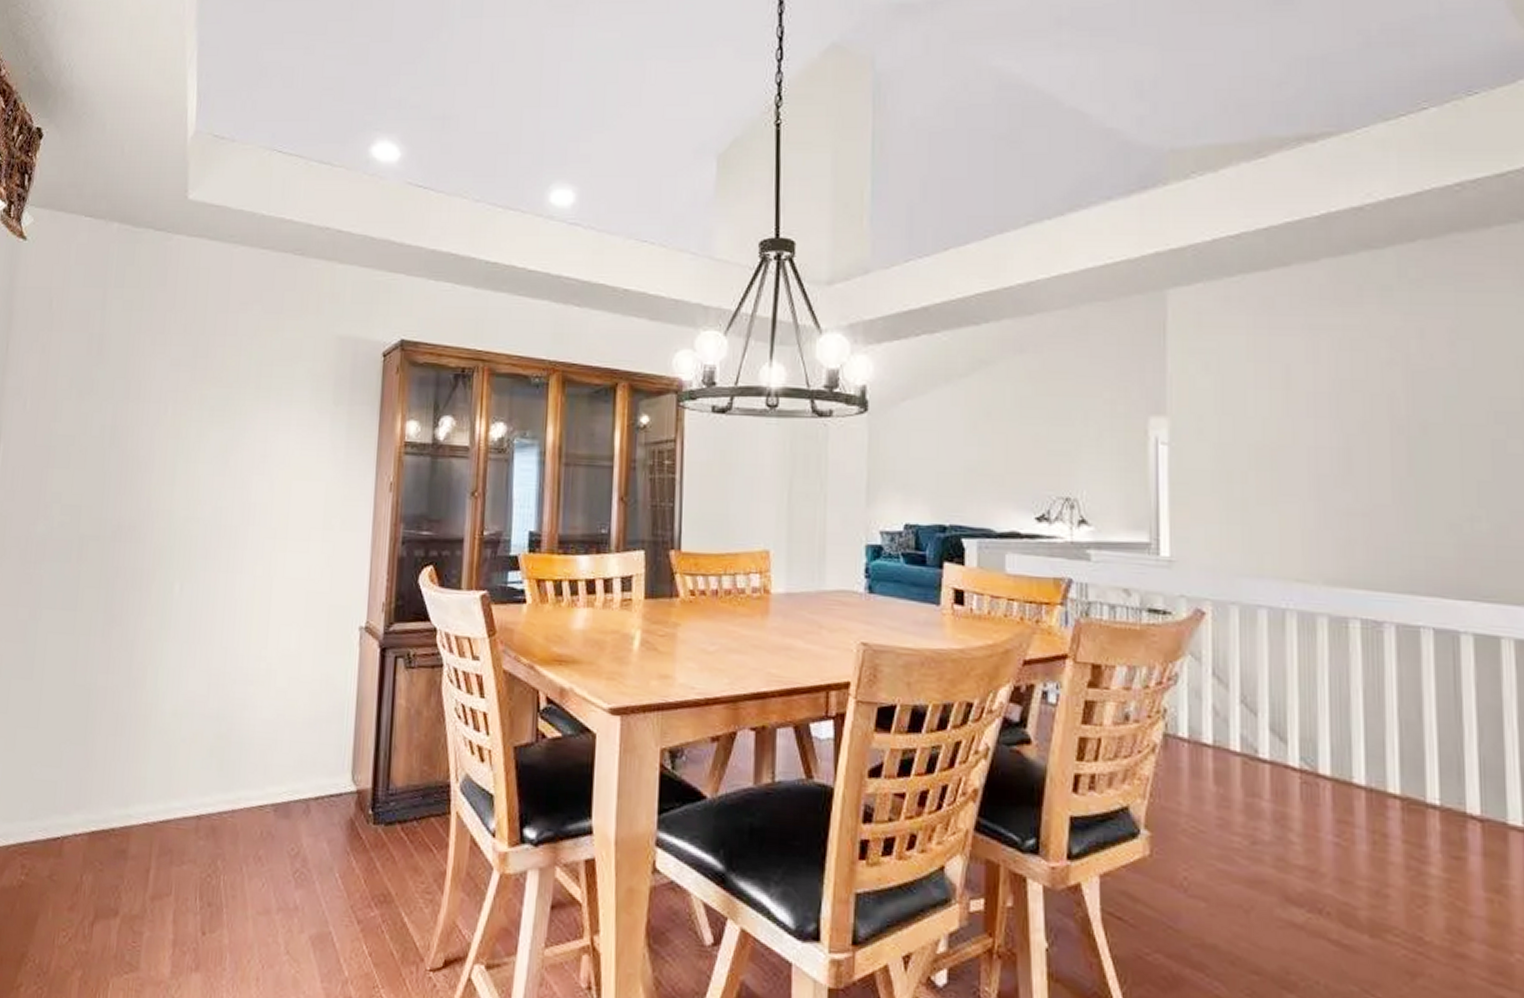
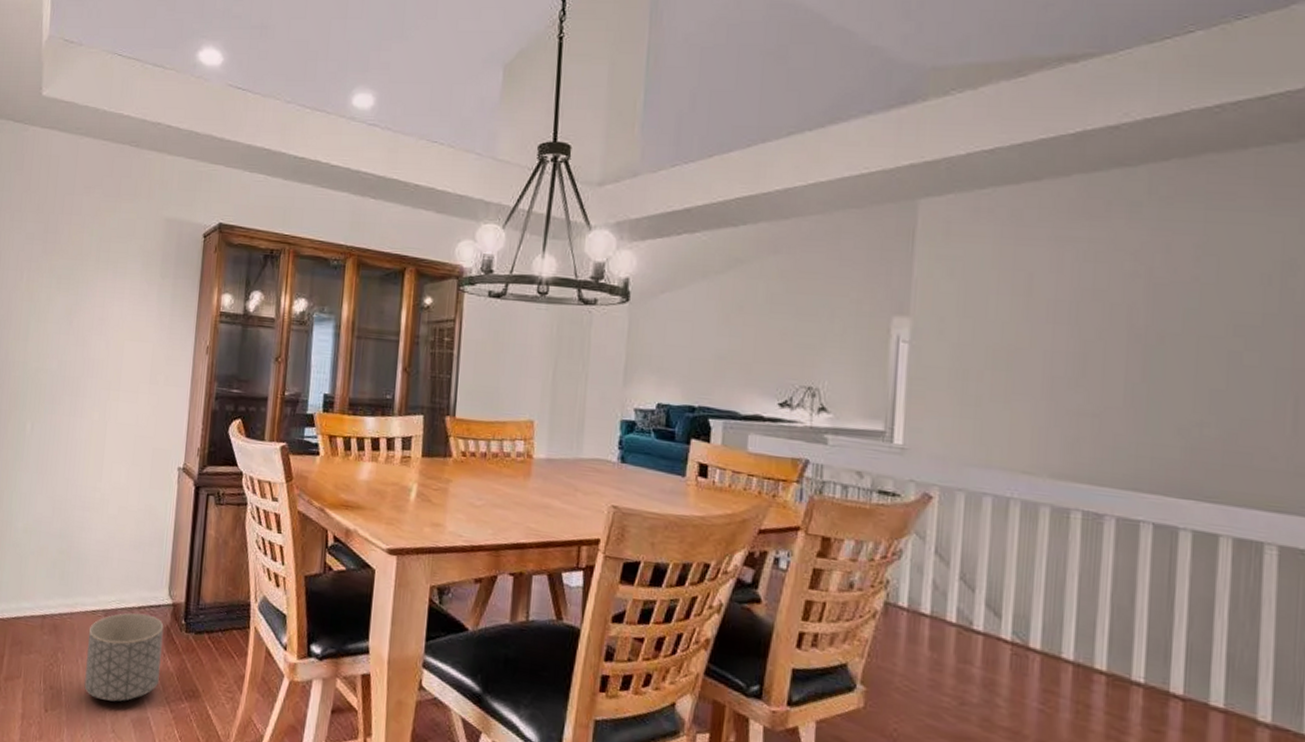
planter: none [250,805,347,917] -> present [84,613,164,703]

